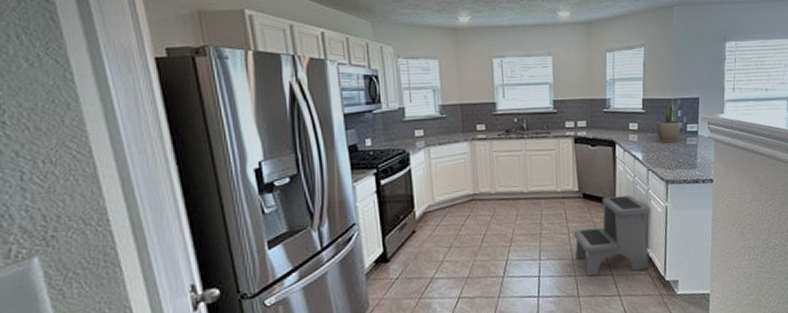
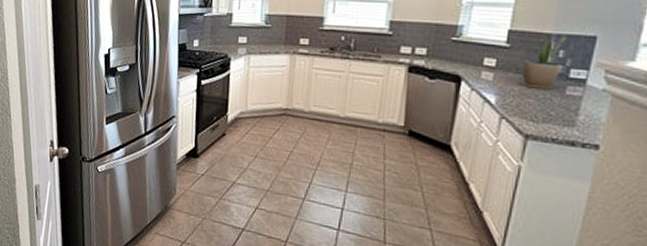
step stool: present [574,195,650,277] -> none [388,140,495,235]

